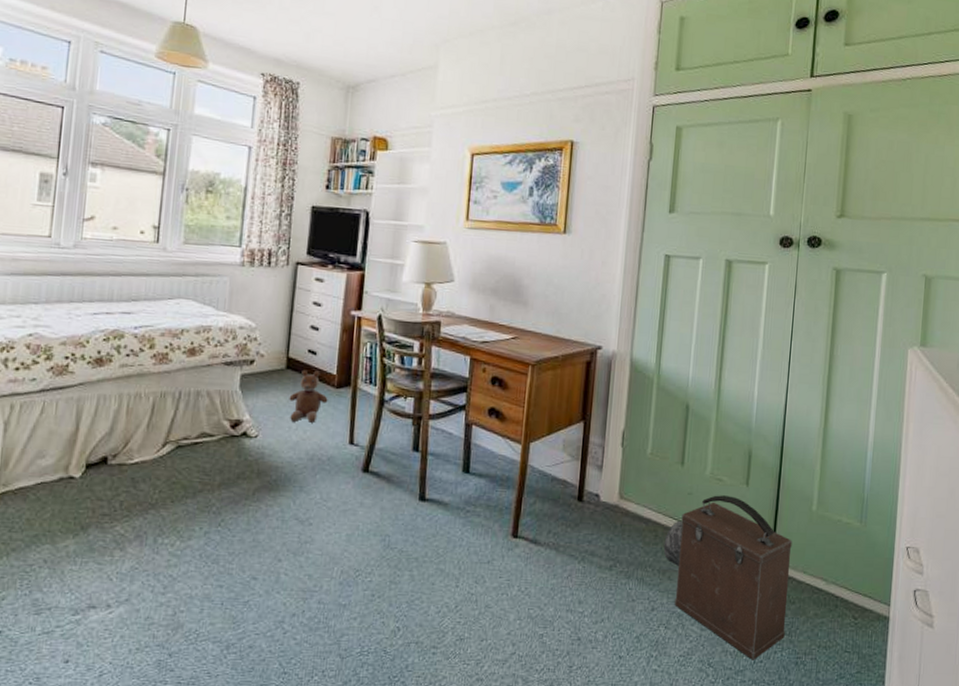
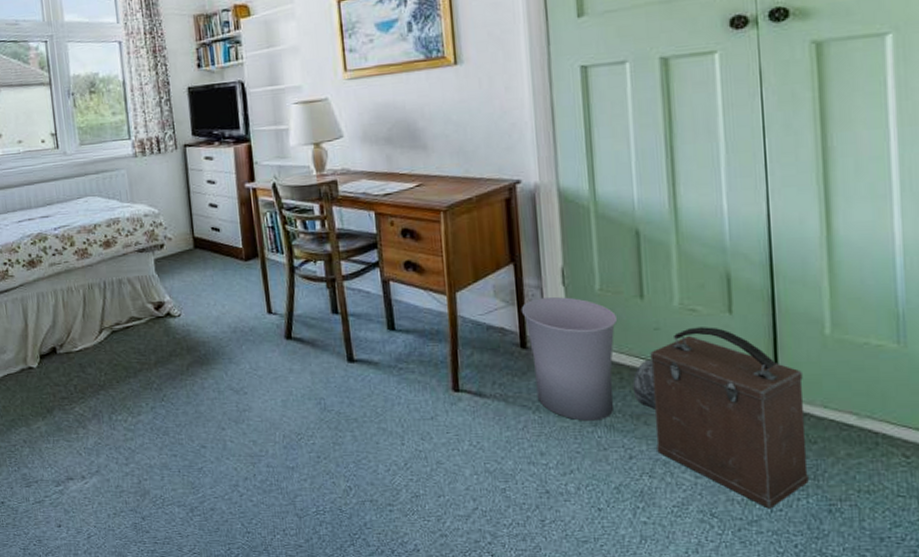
teddy bear: present [289,369,328,423] -> none [202,246,239,298]
waste bin: none [583,456,661,574] -> present [521,297,618,421]

